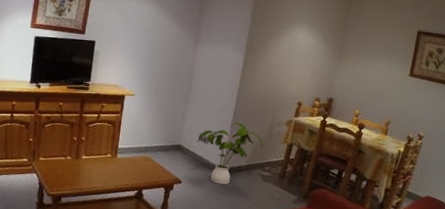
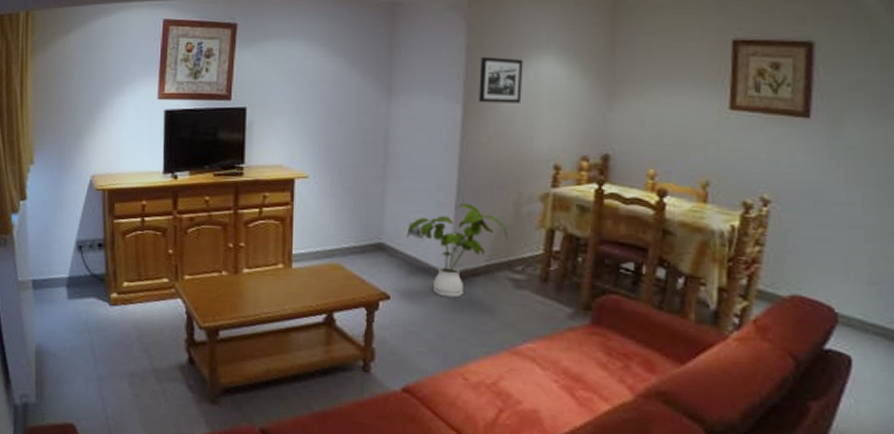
picture frame: none [255,23,288,58] -> present [479,56,523,103]

